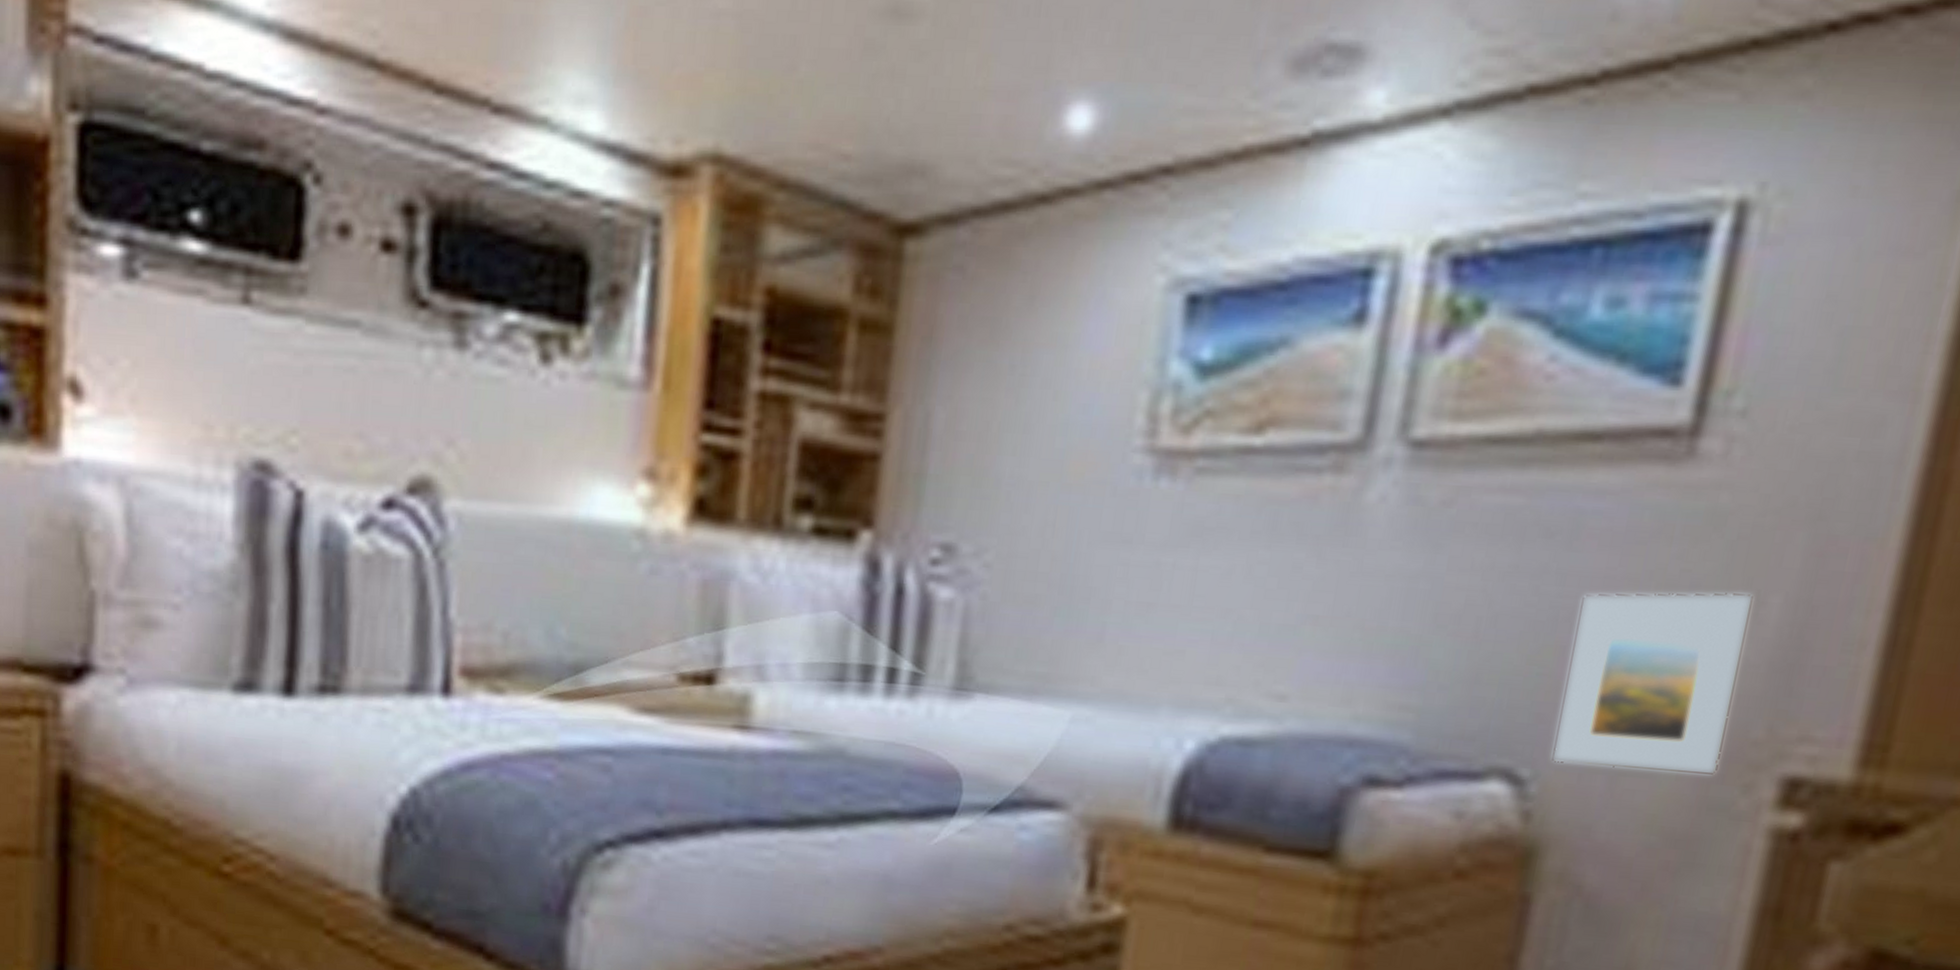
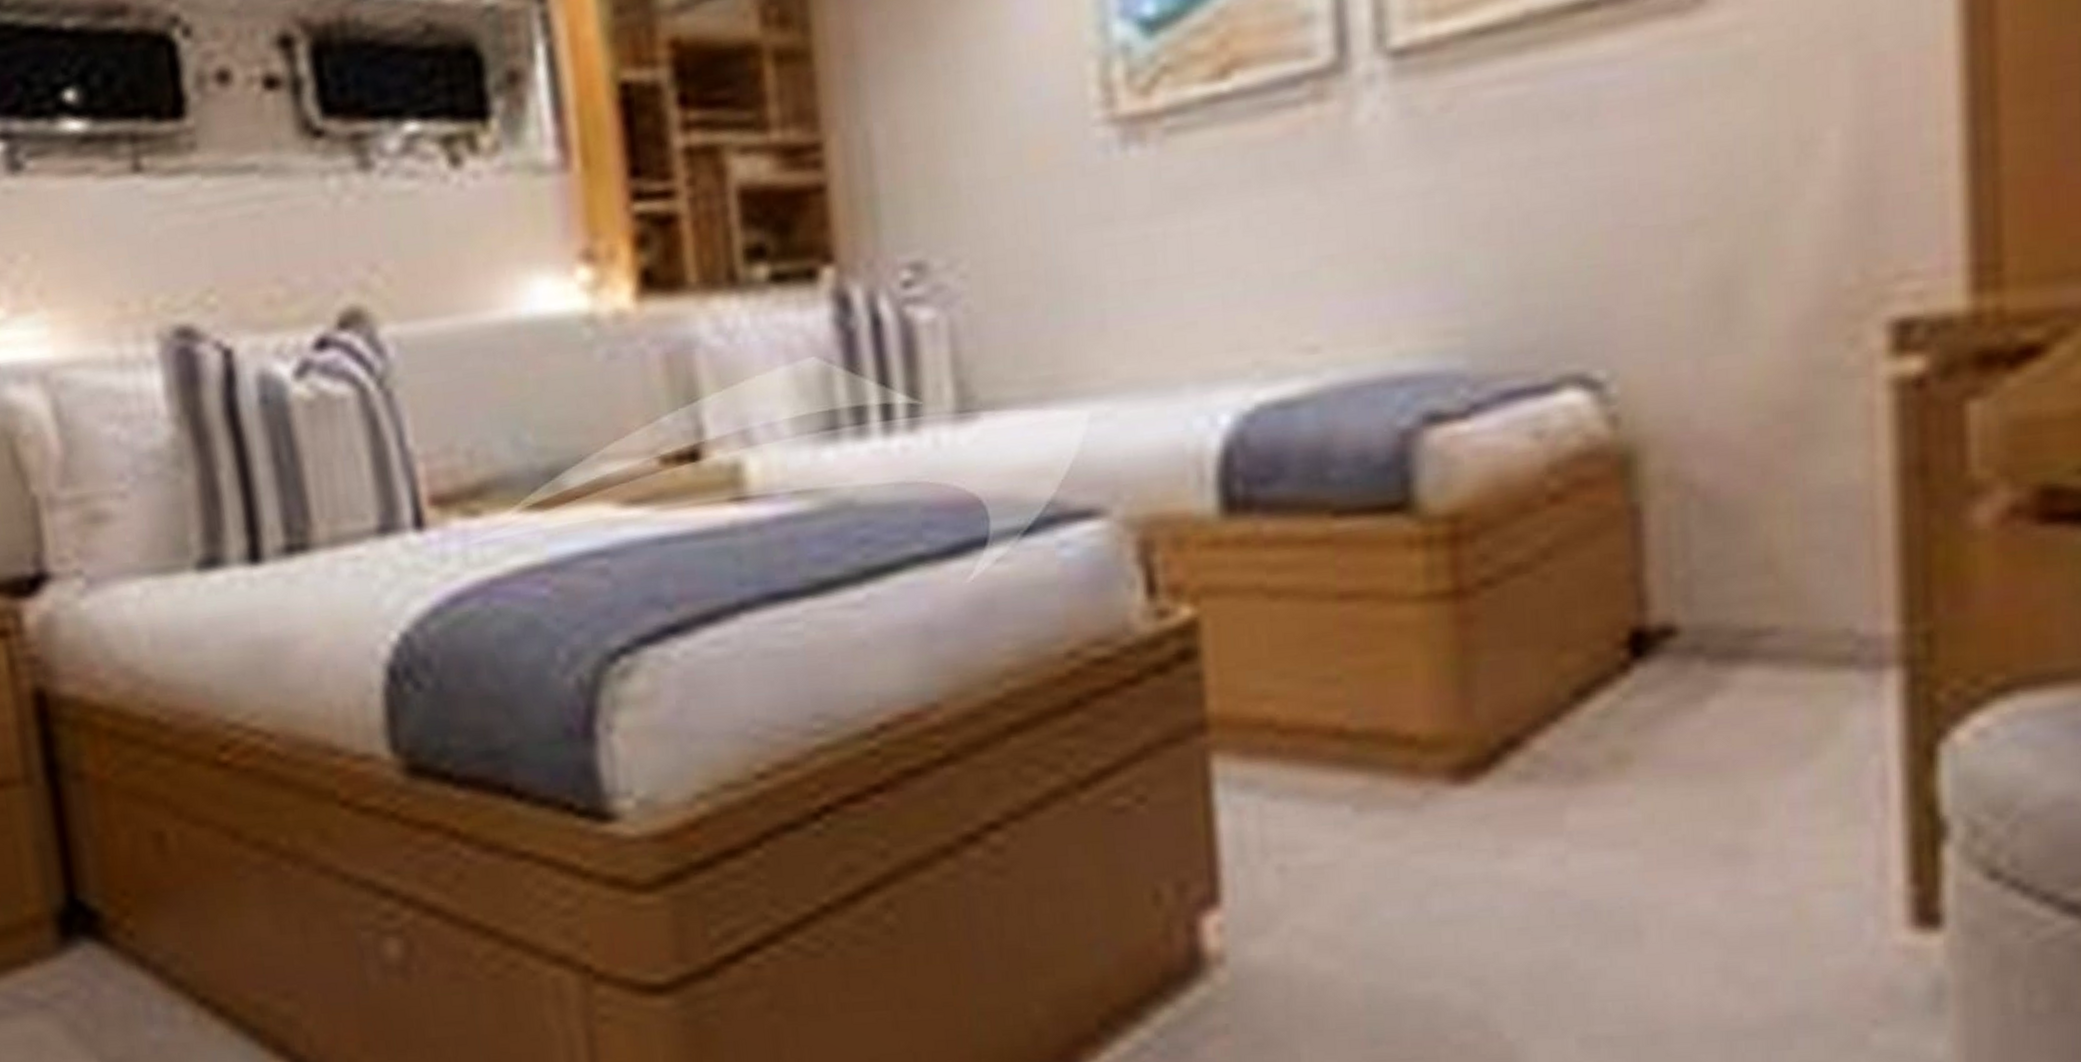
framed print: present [1550,591,1754,776] -> none [1617,133,1816,358]

